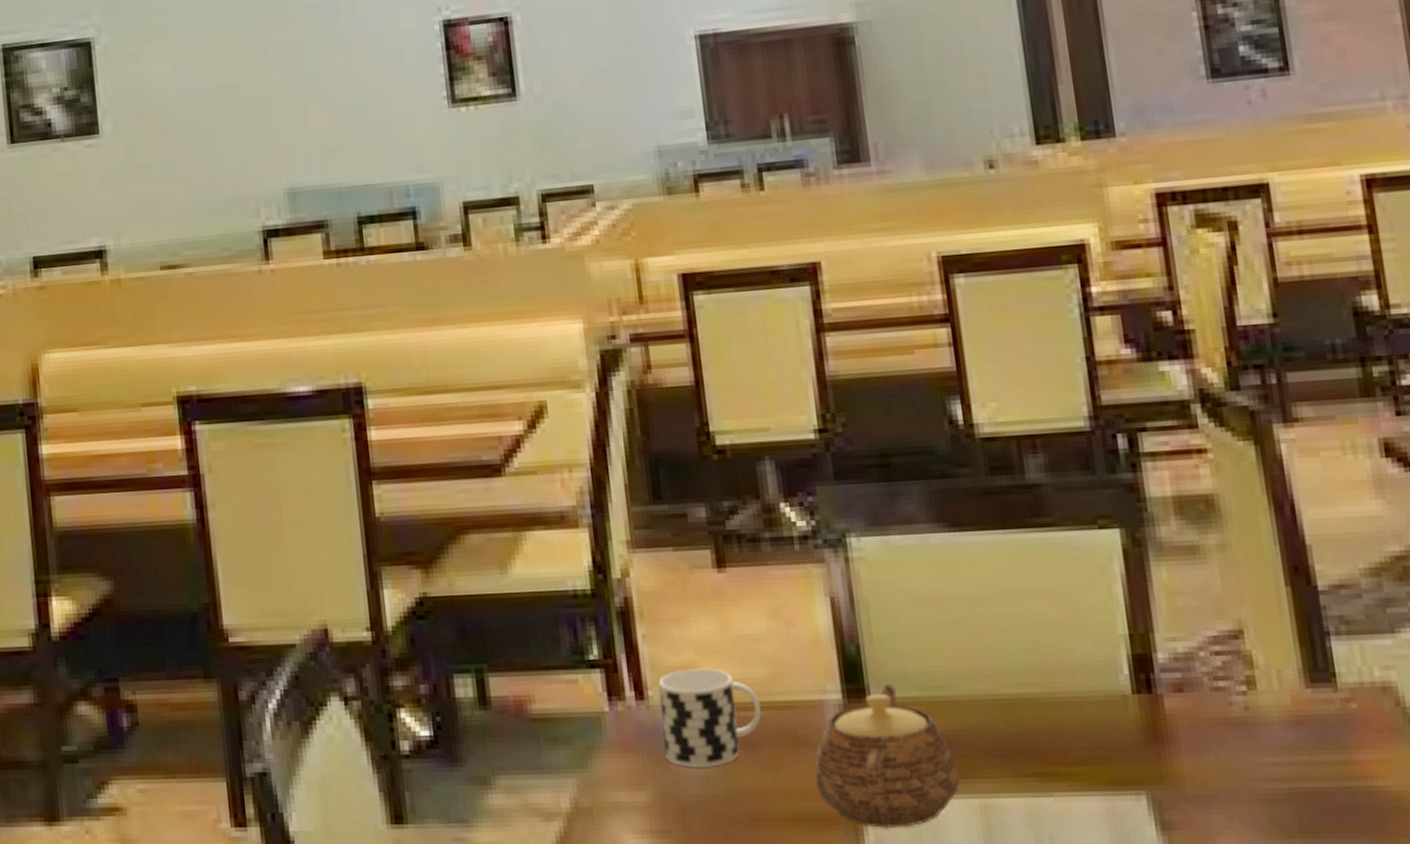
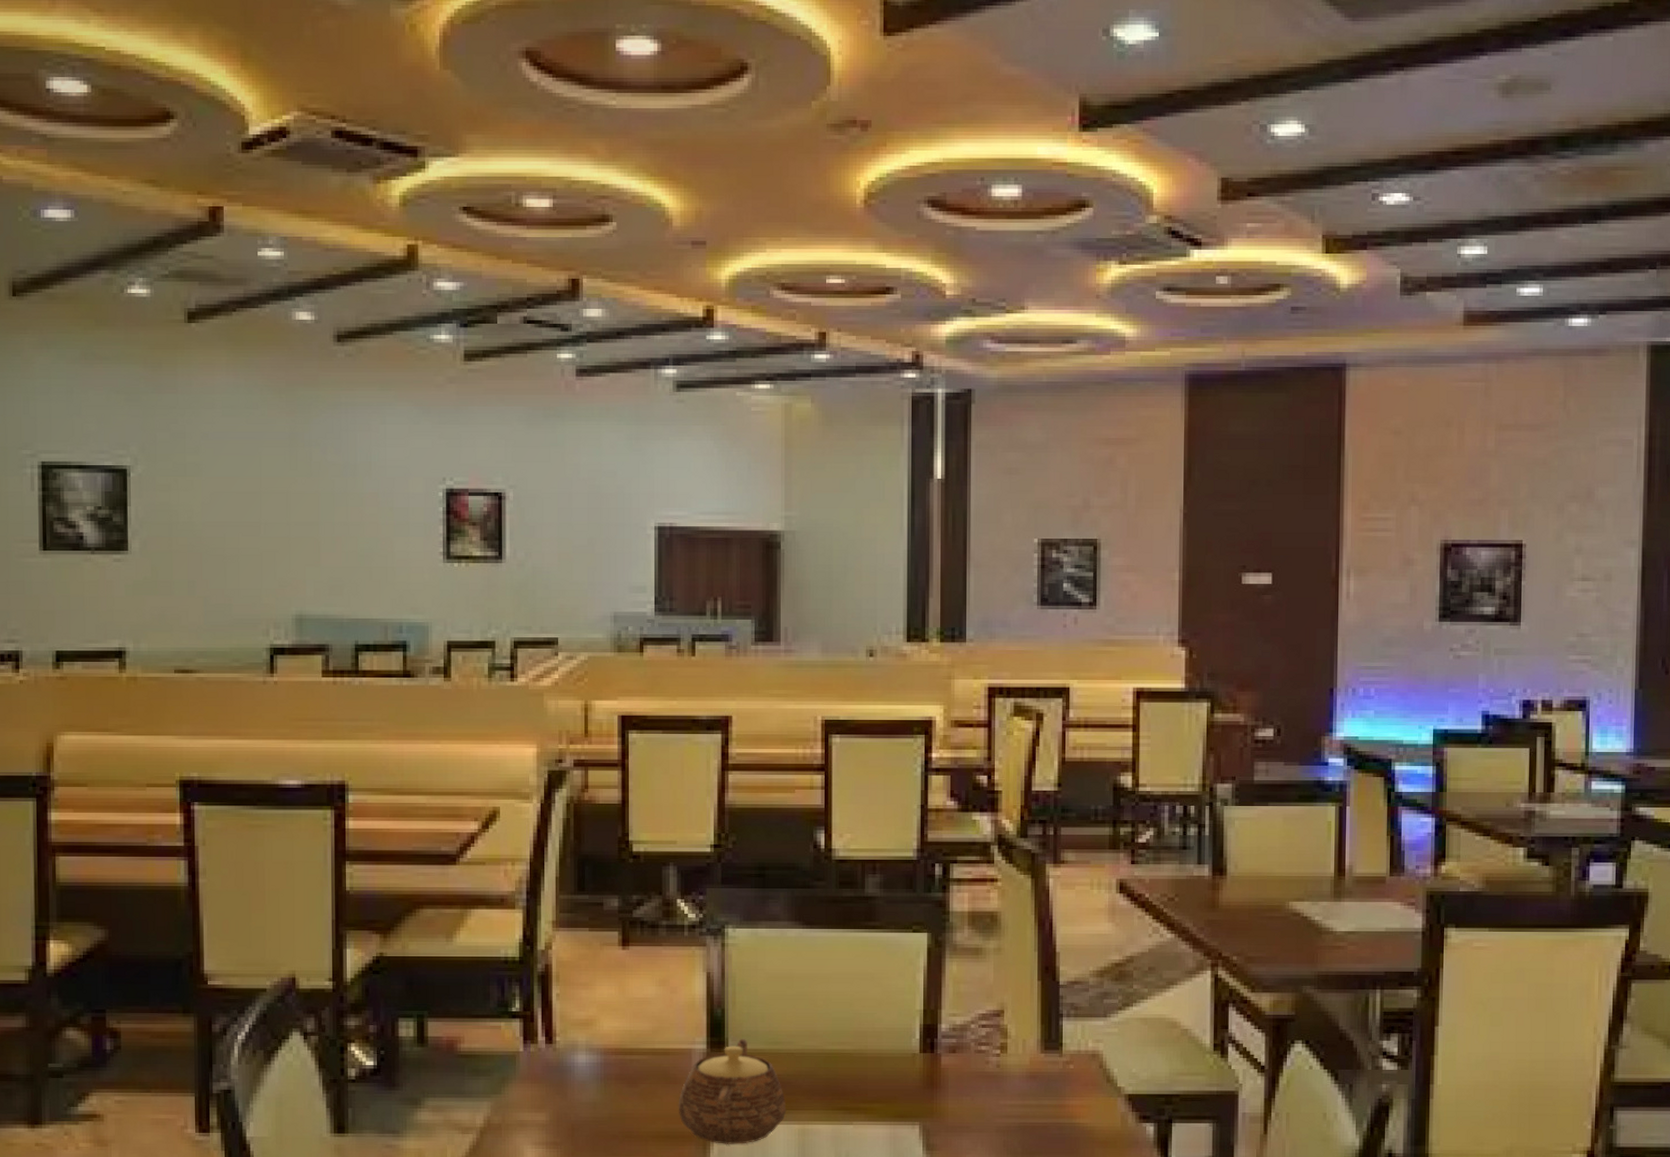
cup: present [658,667,761,768] -> none [563,1021,643,1096]

